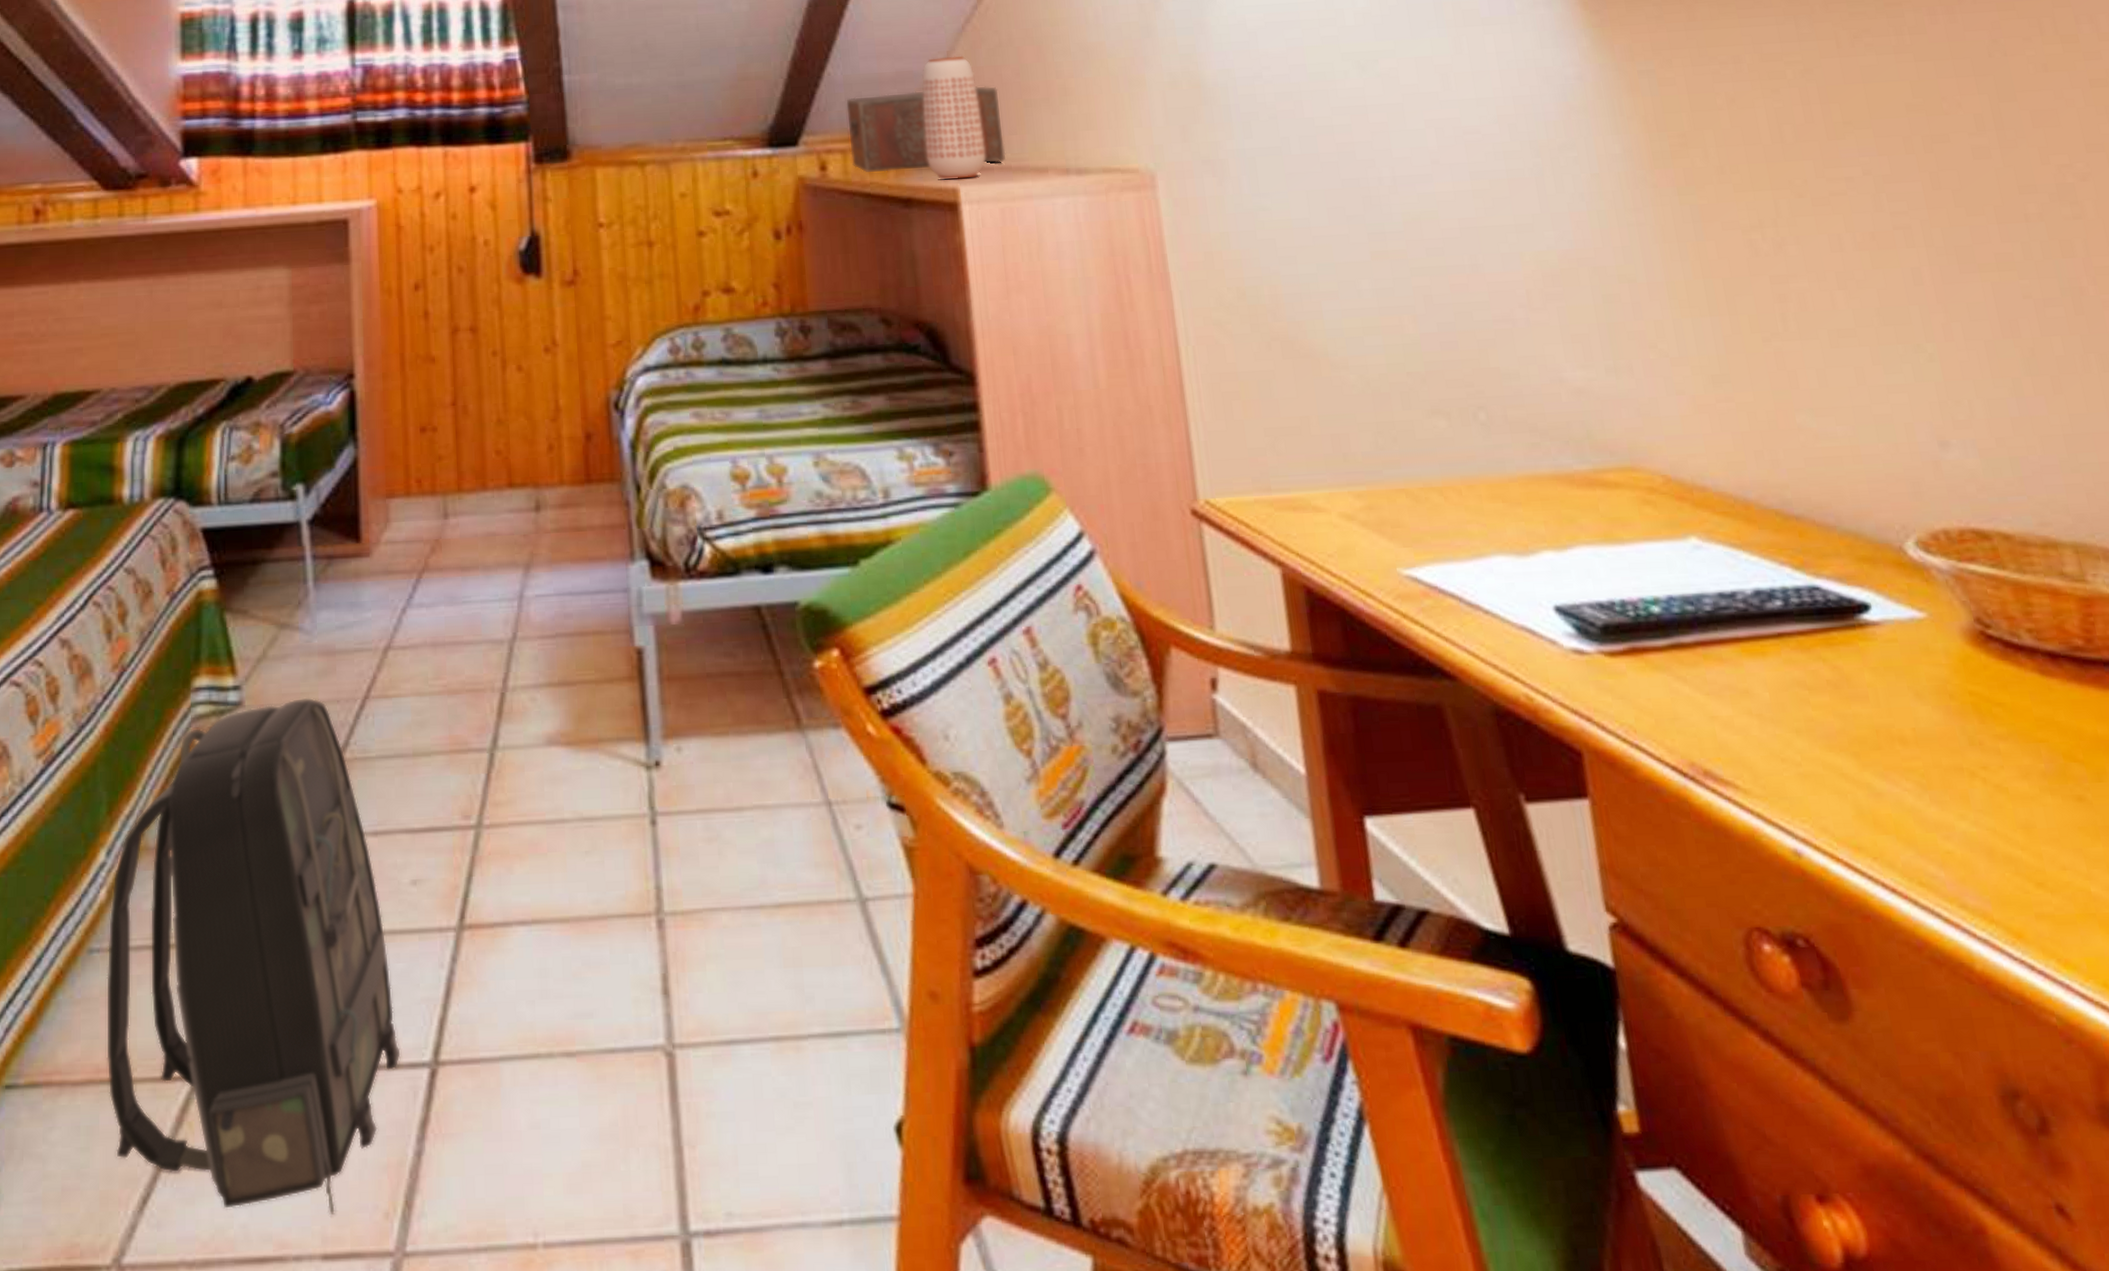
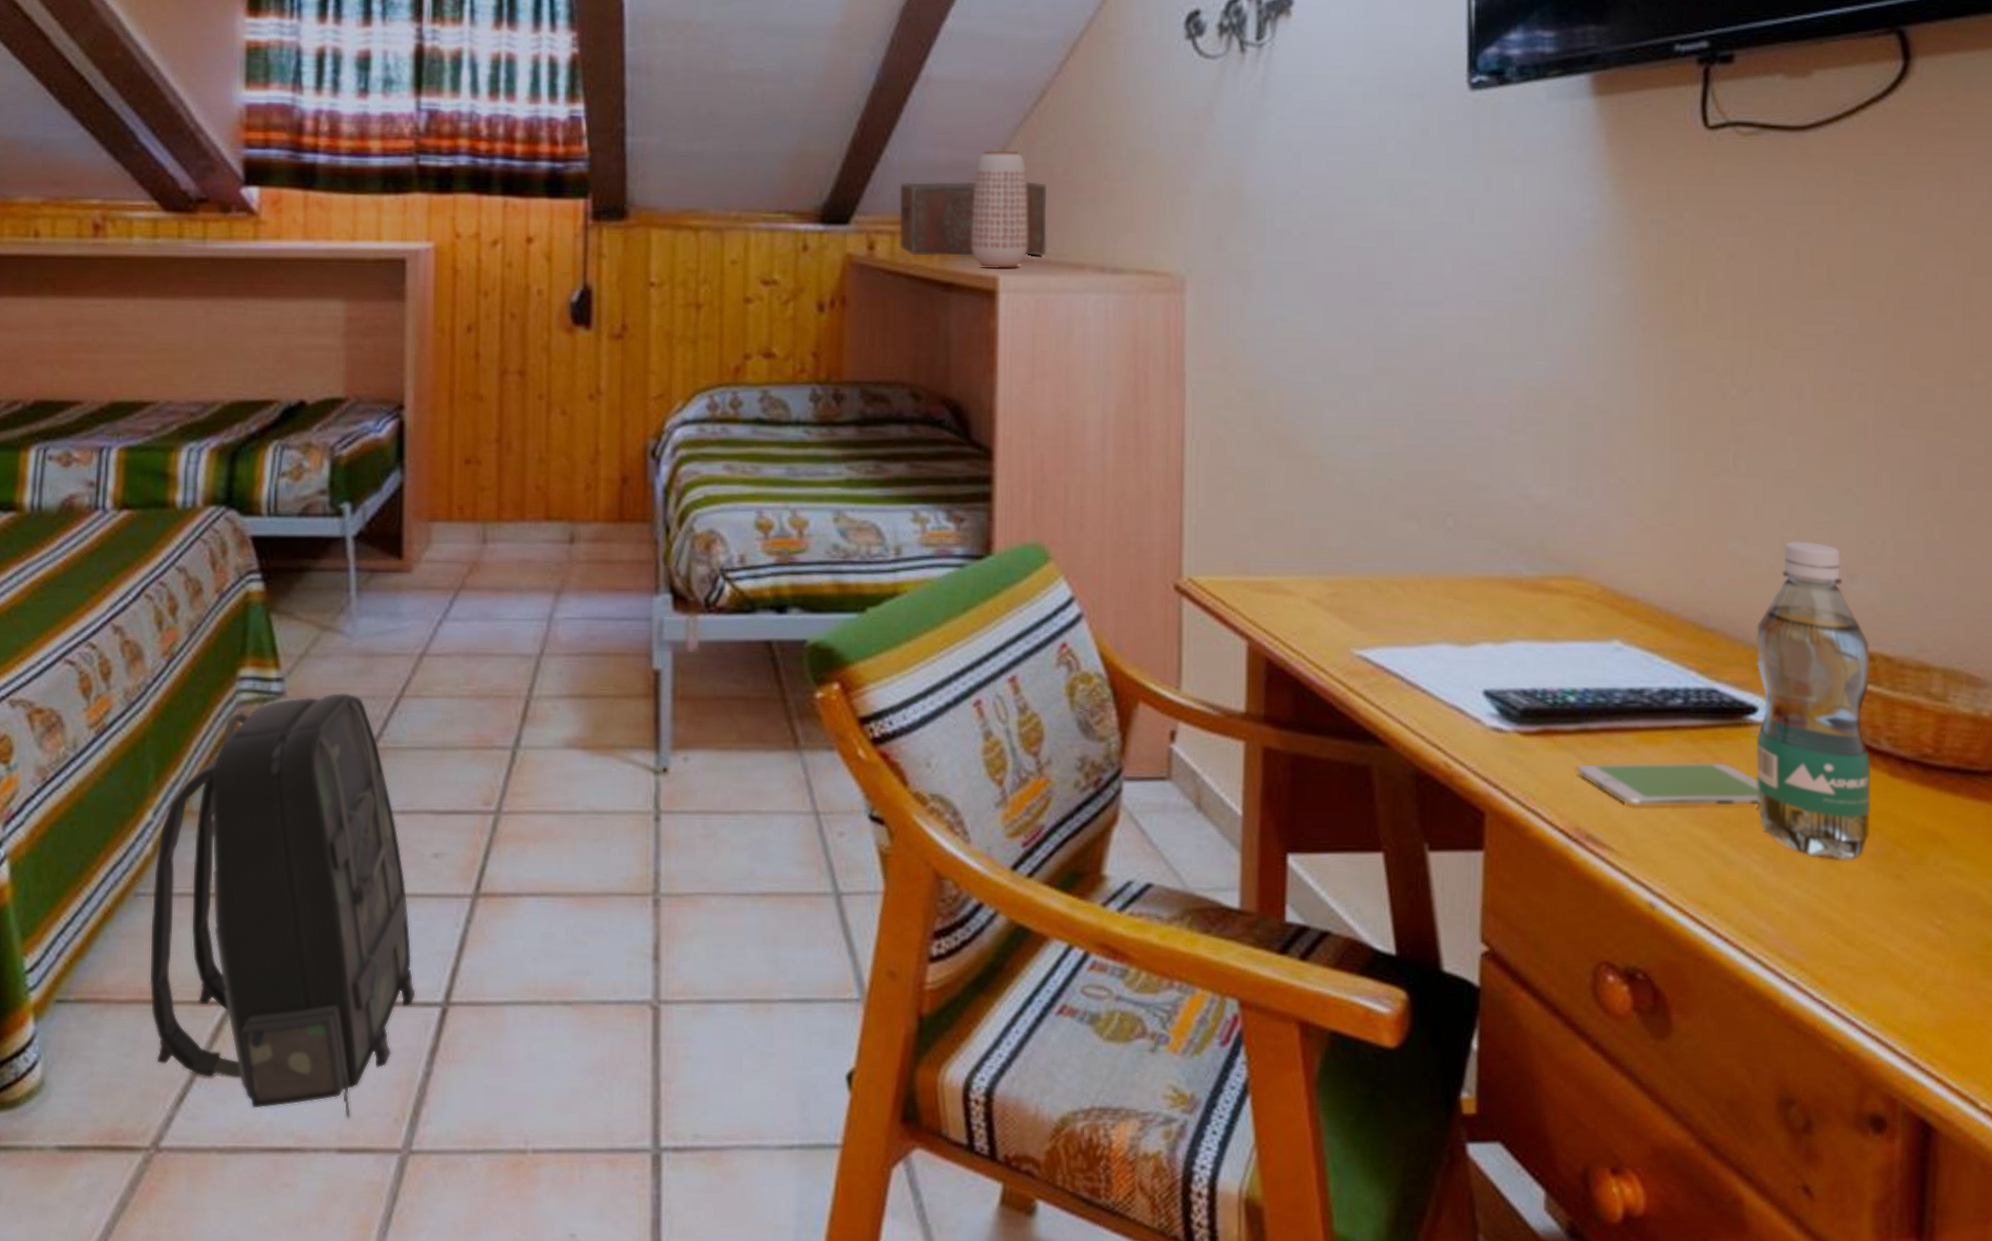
phone: none [1677,673,1896,734] -> present [1576,763,1759,807]
bottle: none [1848,407,2035,784] -> present [1756,540,1872,862]

